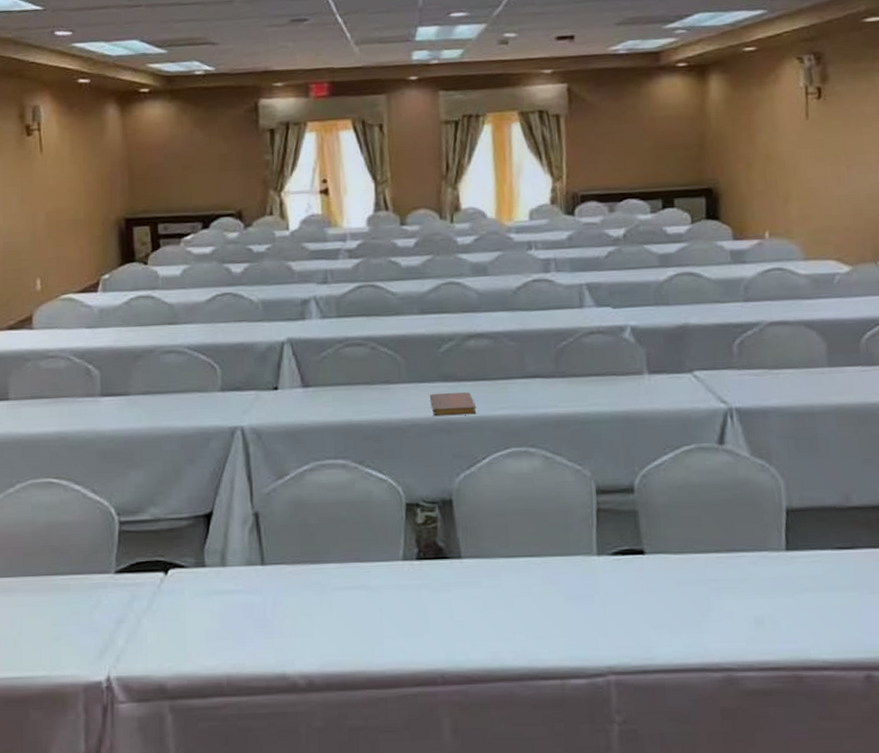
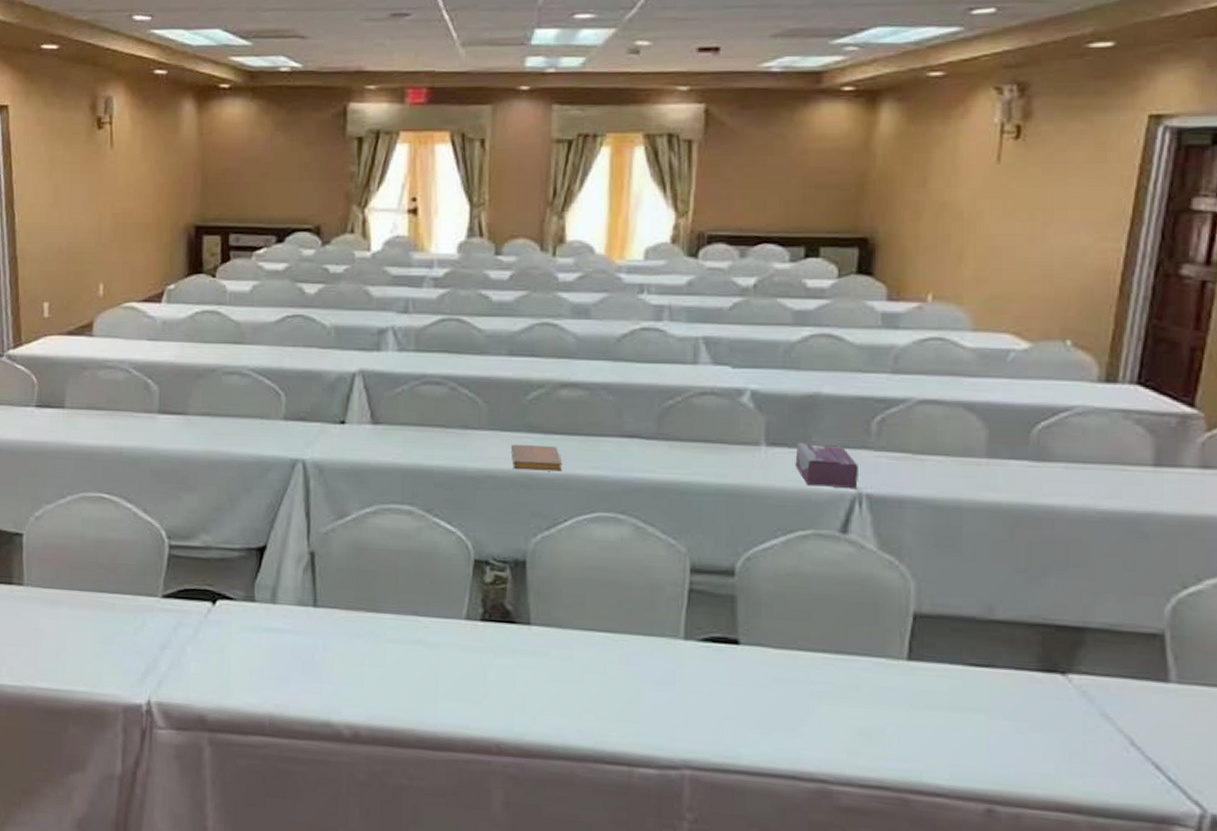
tissue box: none [673,368,728,406] -> present [795,442,858,488]

